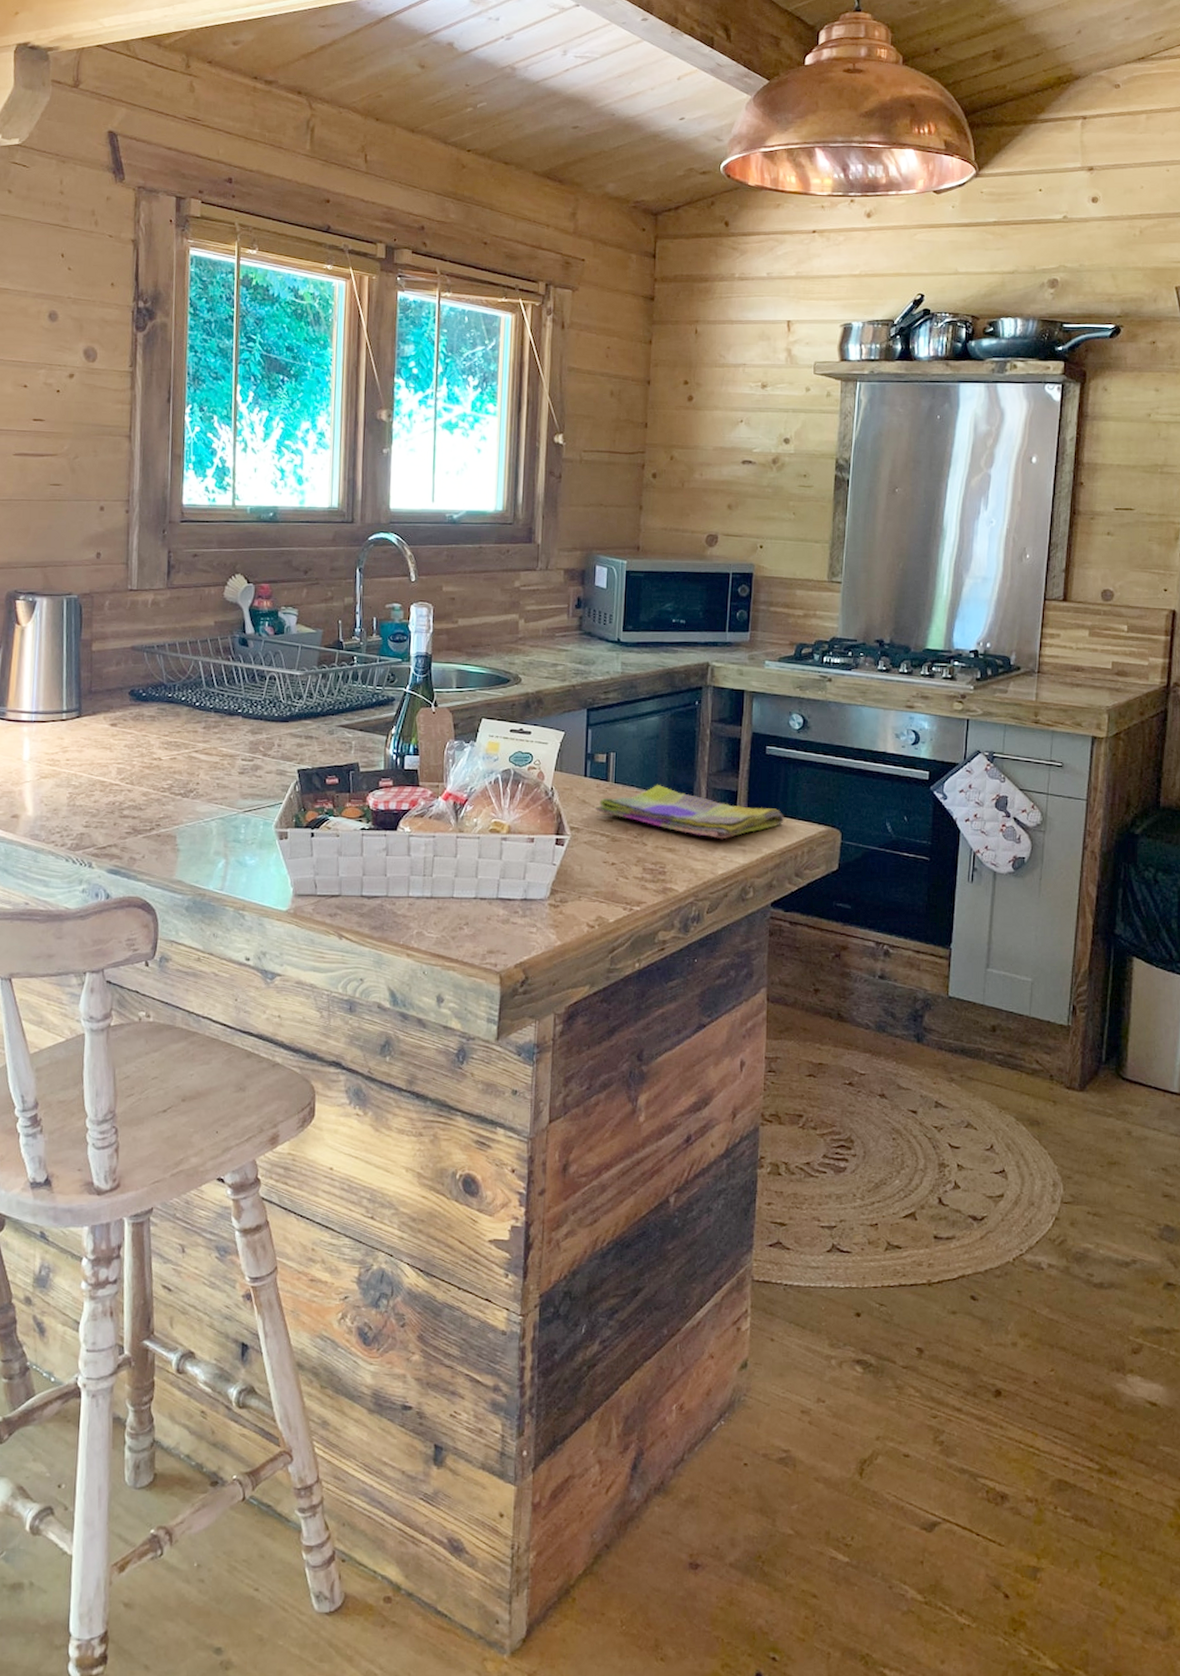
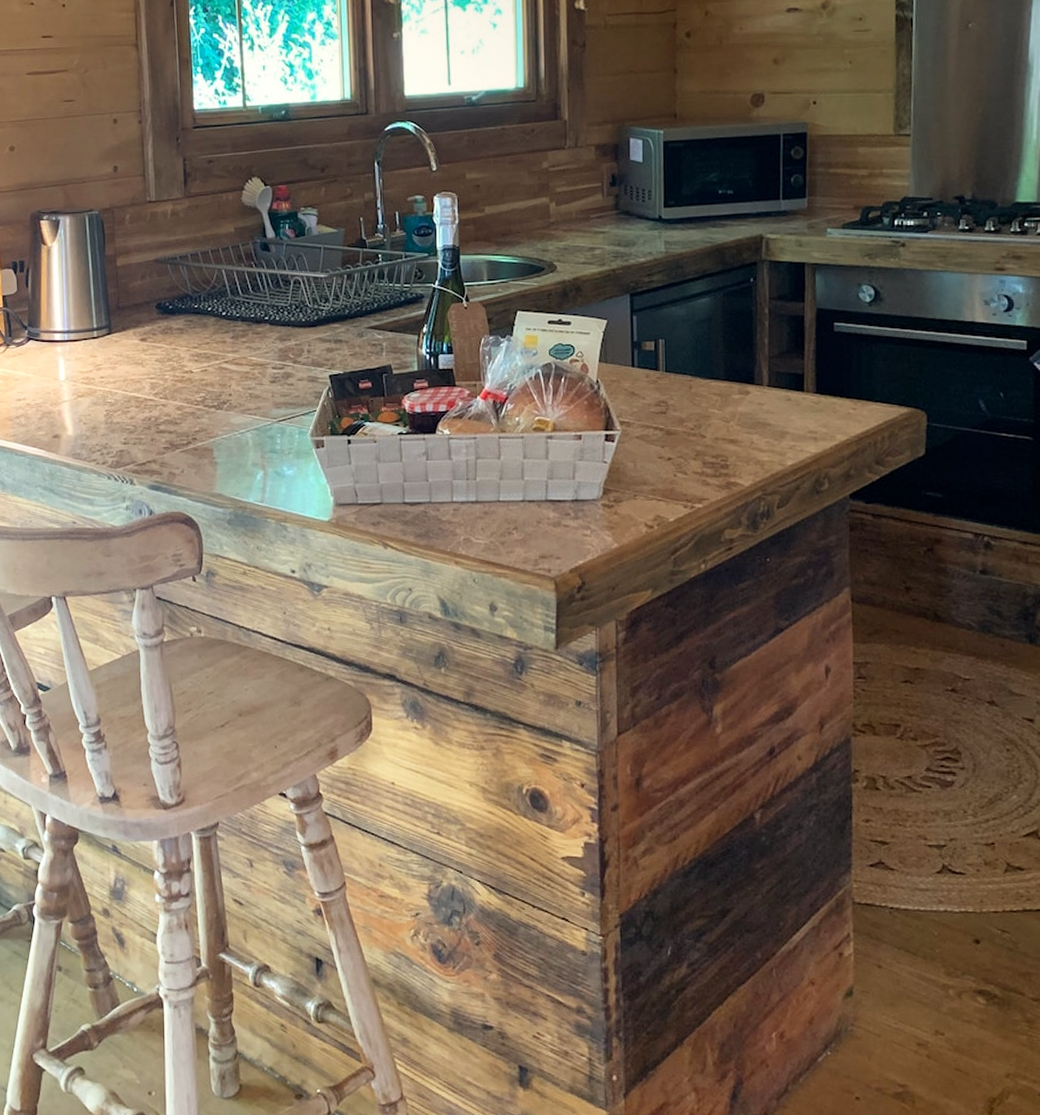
dish towel: present [595,785,784,840] -> none [645,371,859,428]

